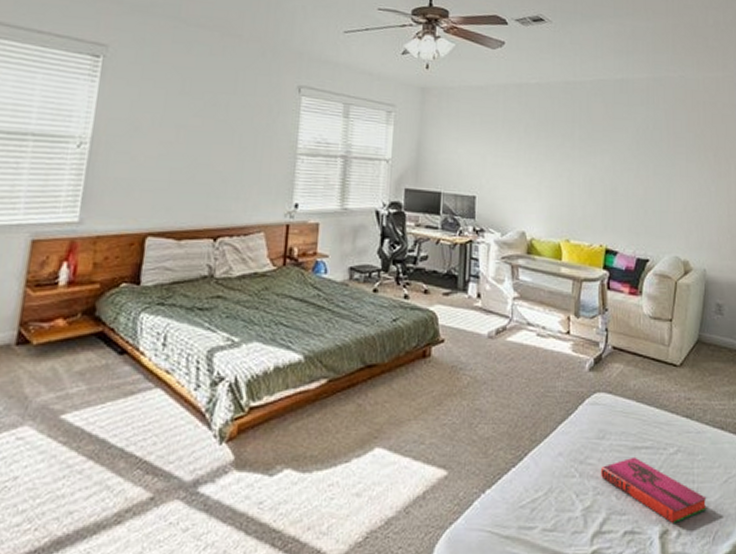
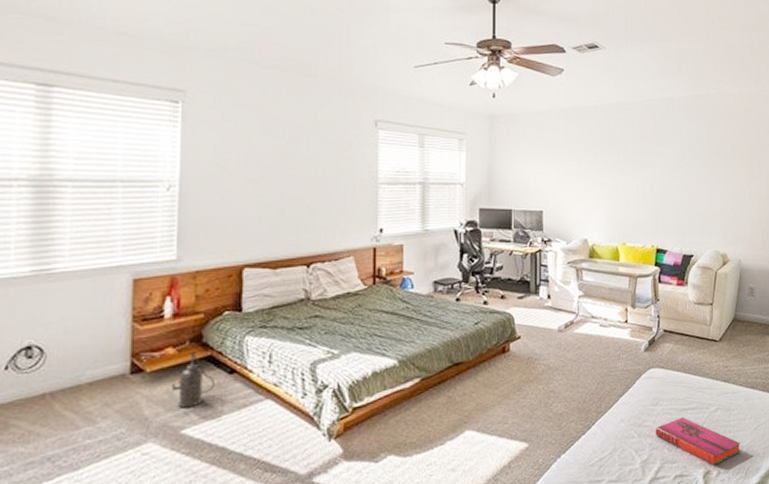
oil lamp: none [56,324,104,389] -> present [171,350,216,408]

